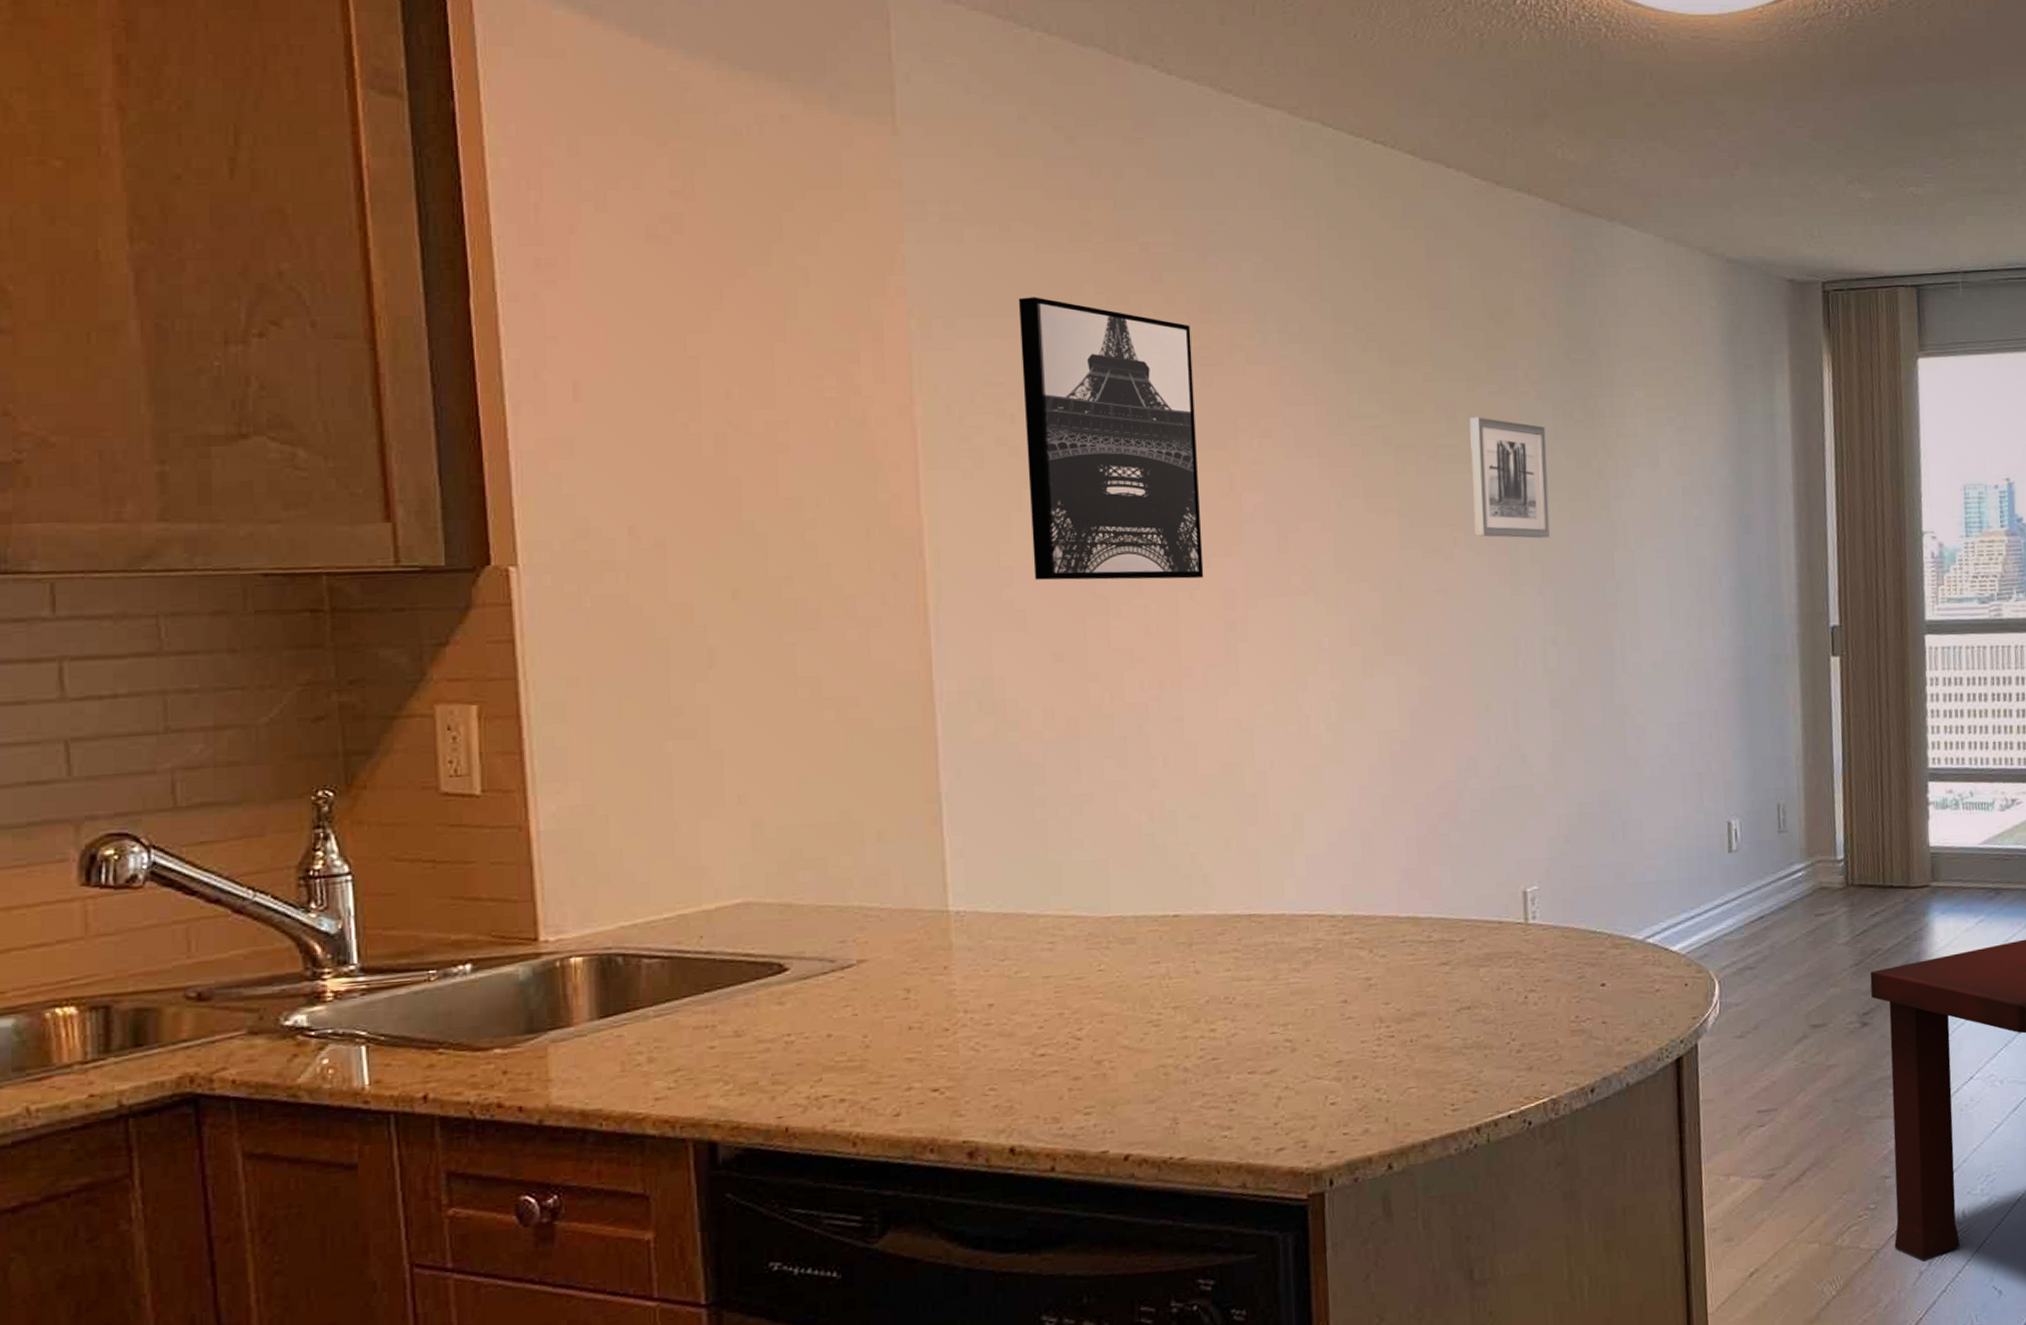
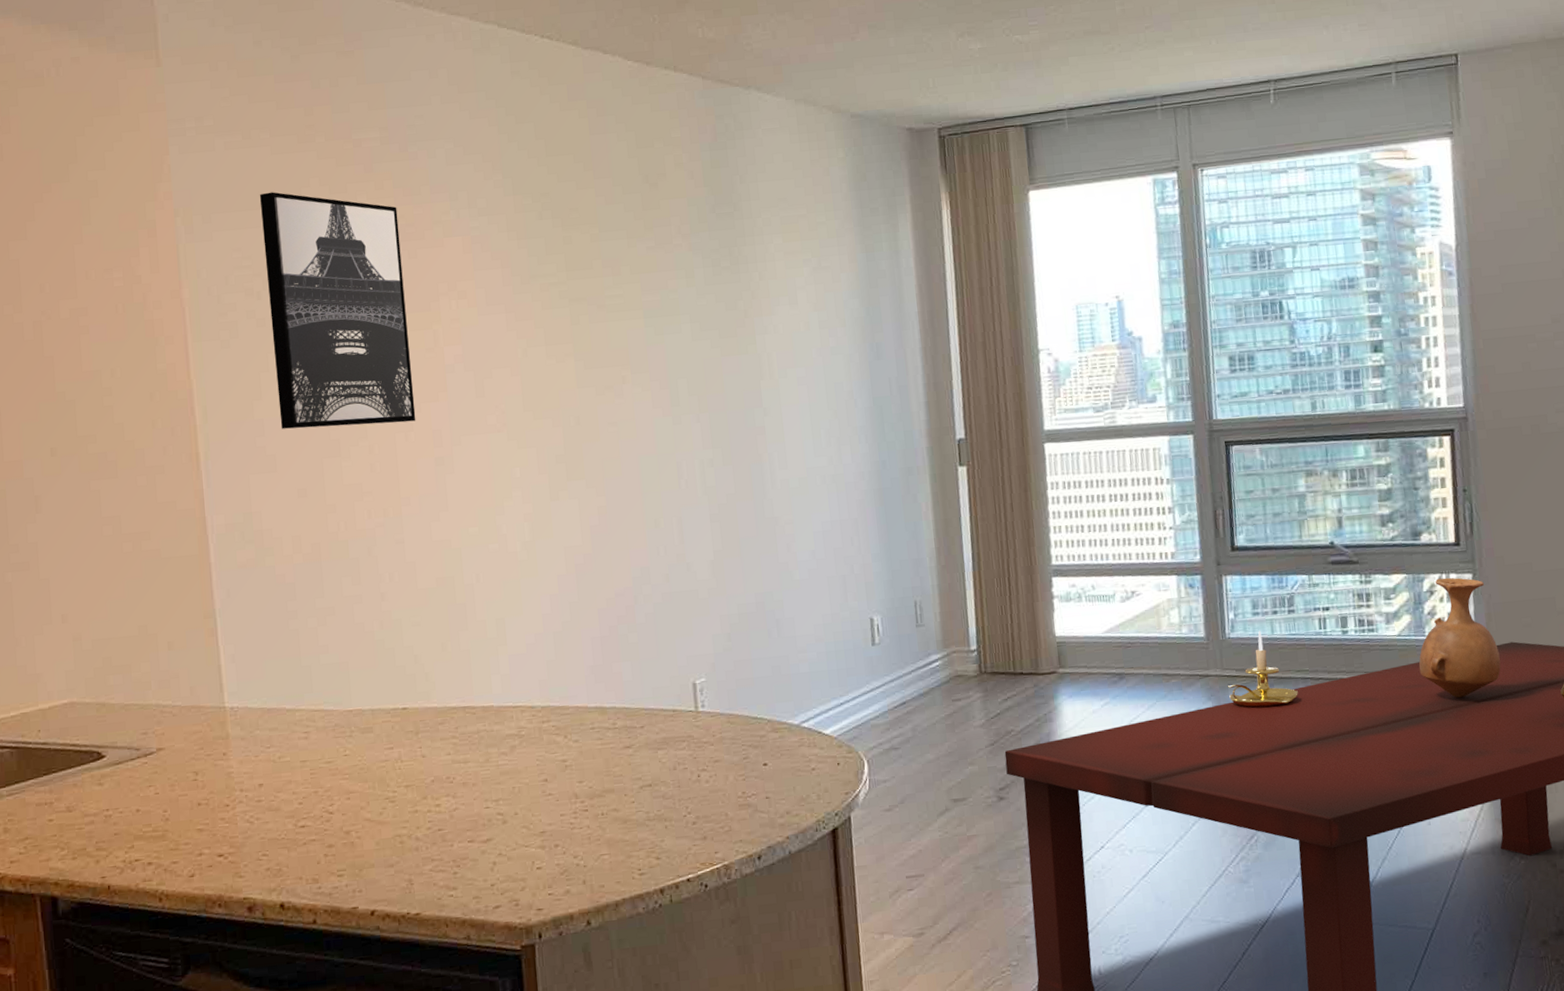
wall art: present [1469,417,1550,538] -> none [631,269,704,374]

